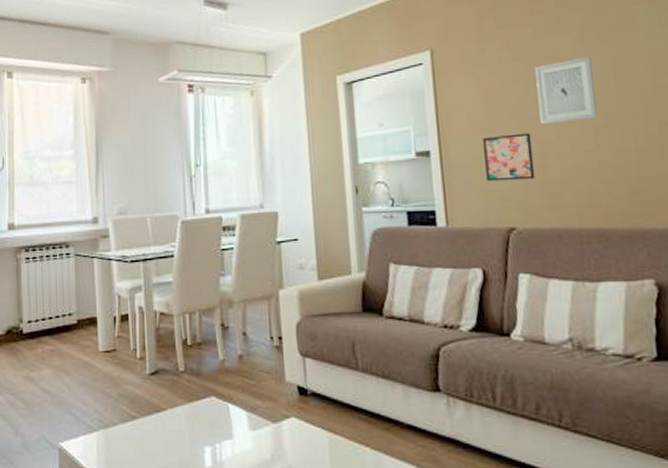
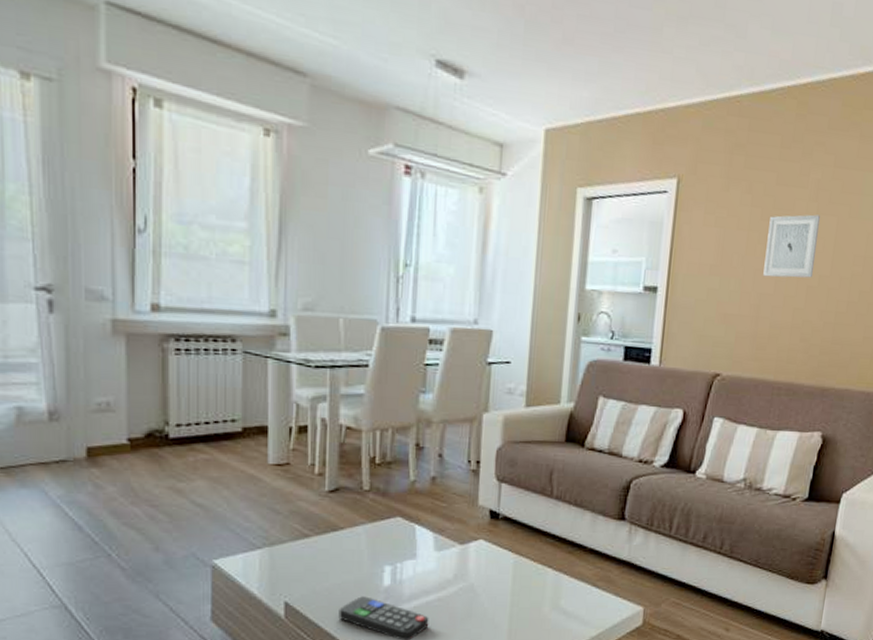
wall art: present [483,133,535,182] -> none [704,280,753,330]

